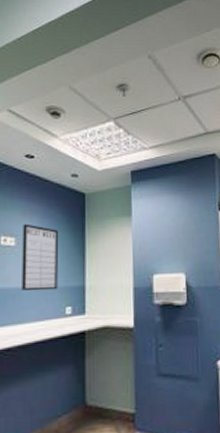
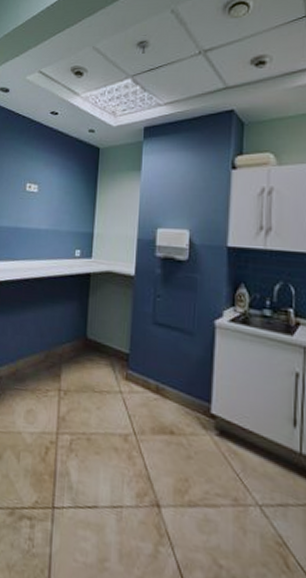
writing board: present [22,223,59,291] -> none [40,173,75,234]

